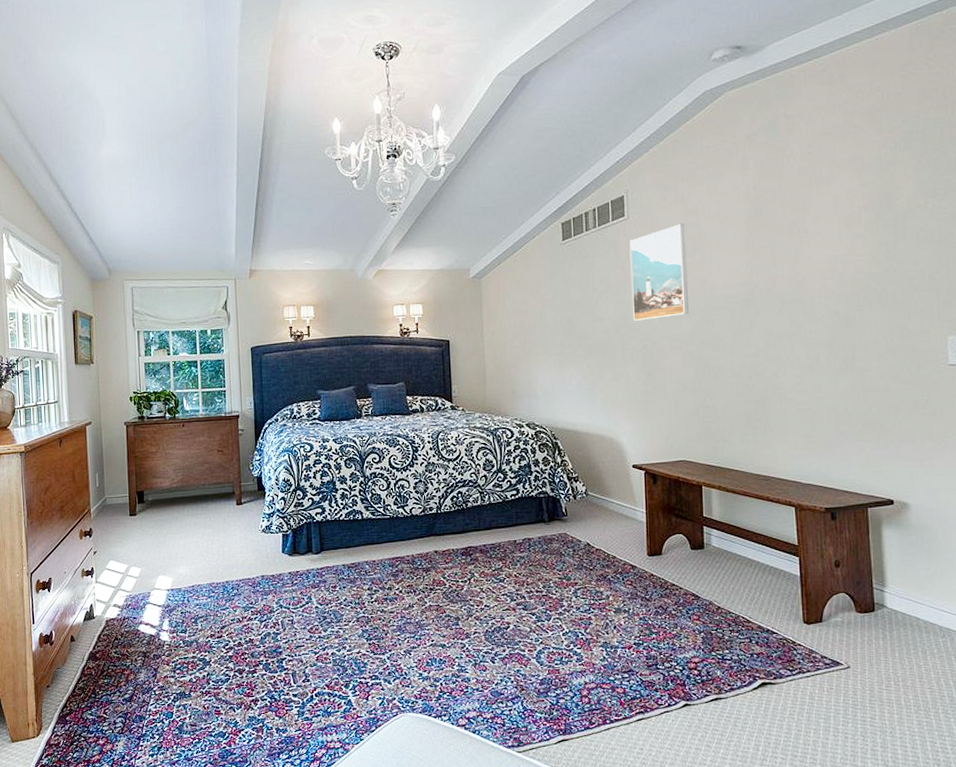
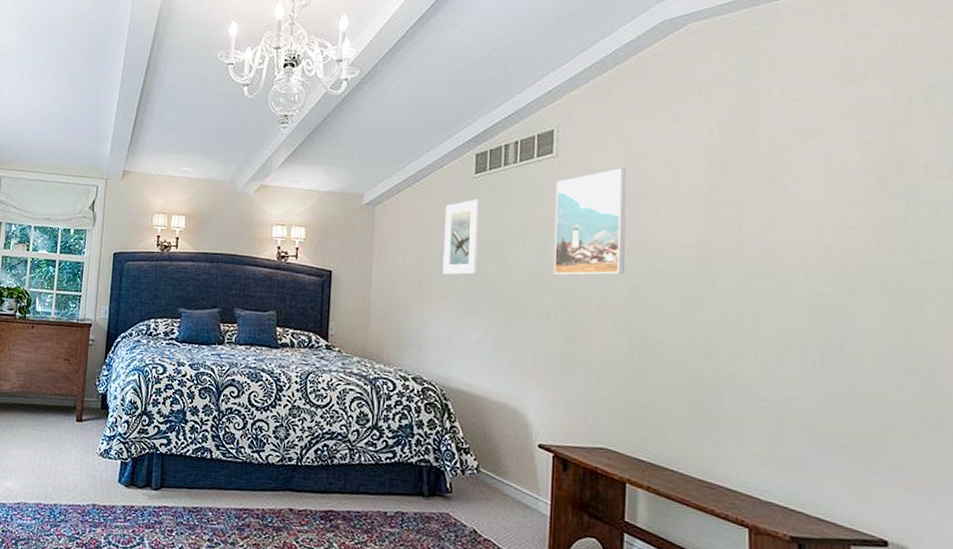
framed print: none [541,263,571,332] -> present [442,199,480,275]

